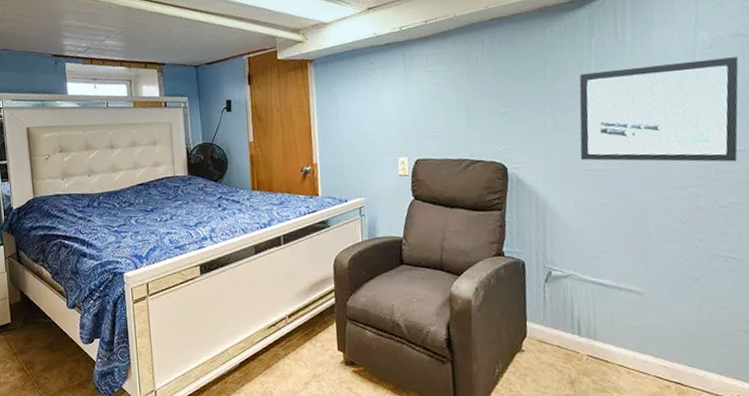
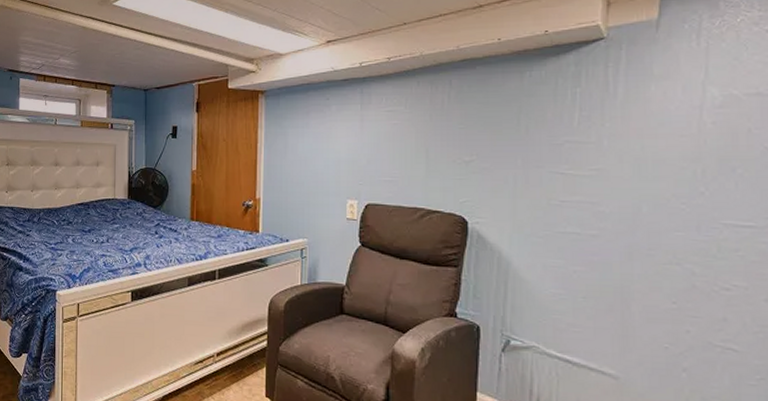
wall art: present [579,57,739,162] -> none [553,119,755,239]

